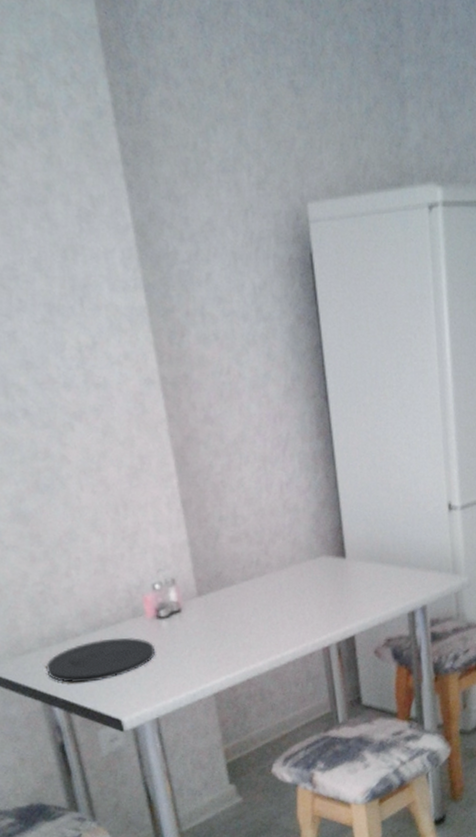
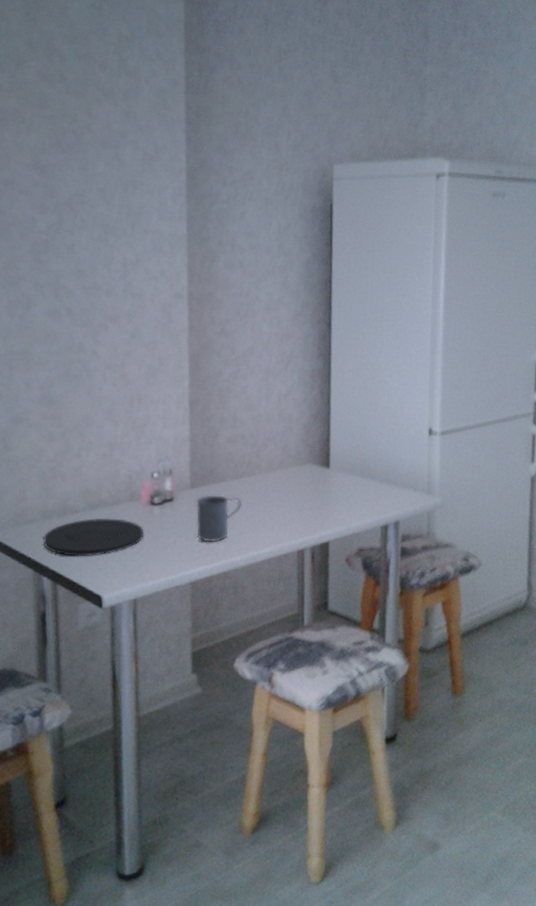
mug: none [206,600,256,651] -> present [196,495,242,543]

